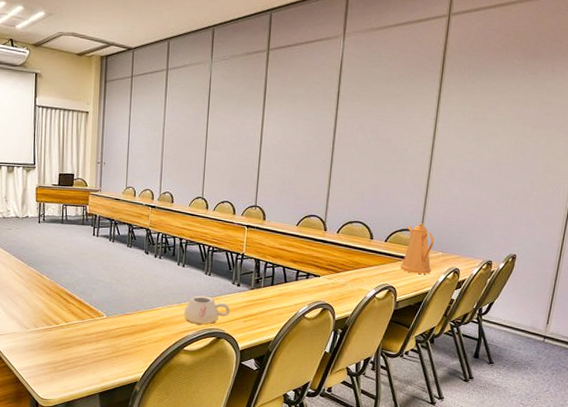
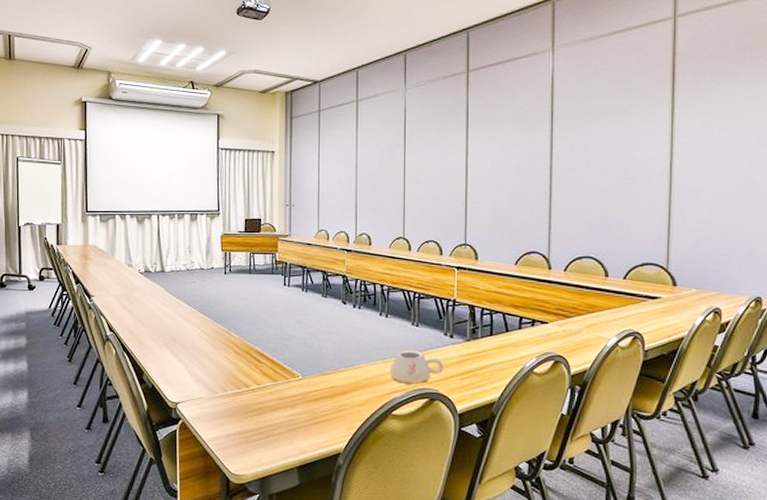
coffee pot: present [400,223,434,274] -> none [645,255,686,316]

